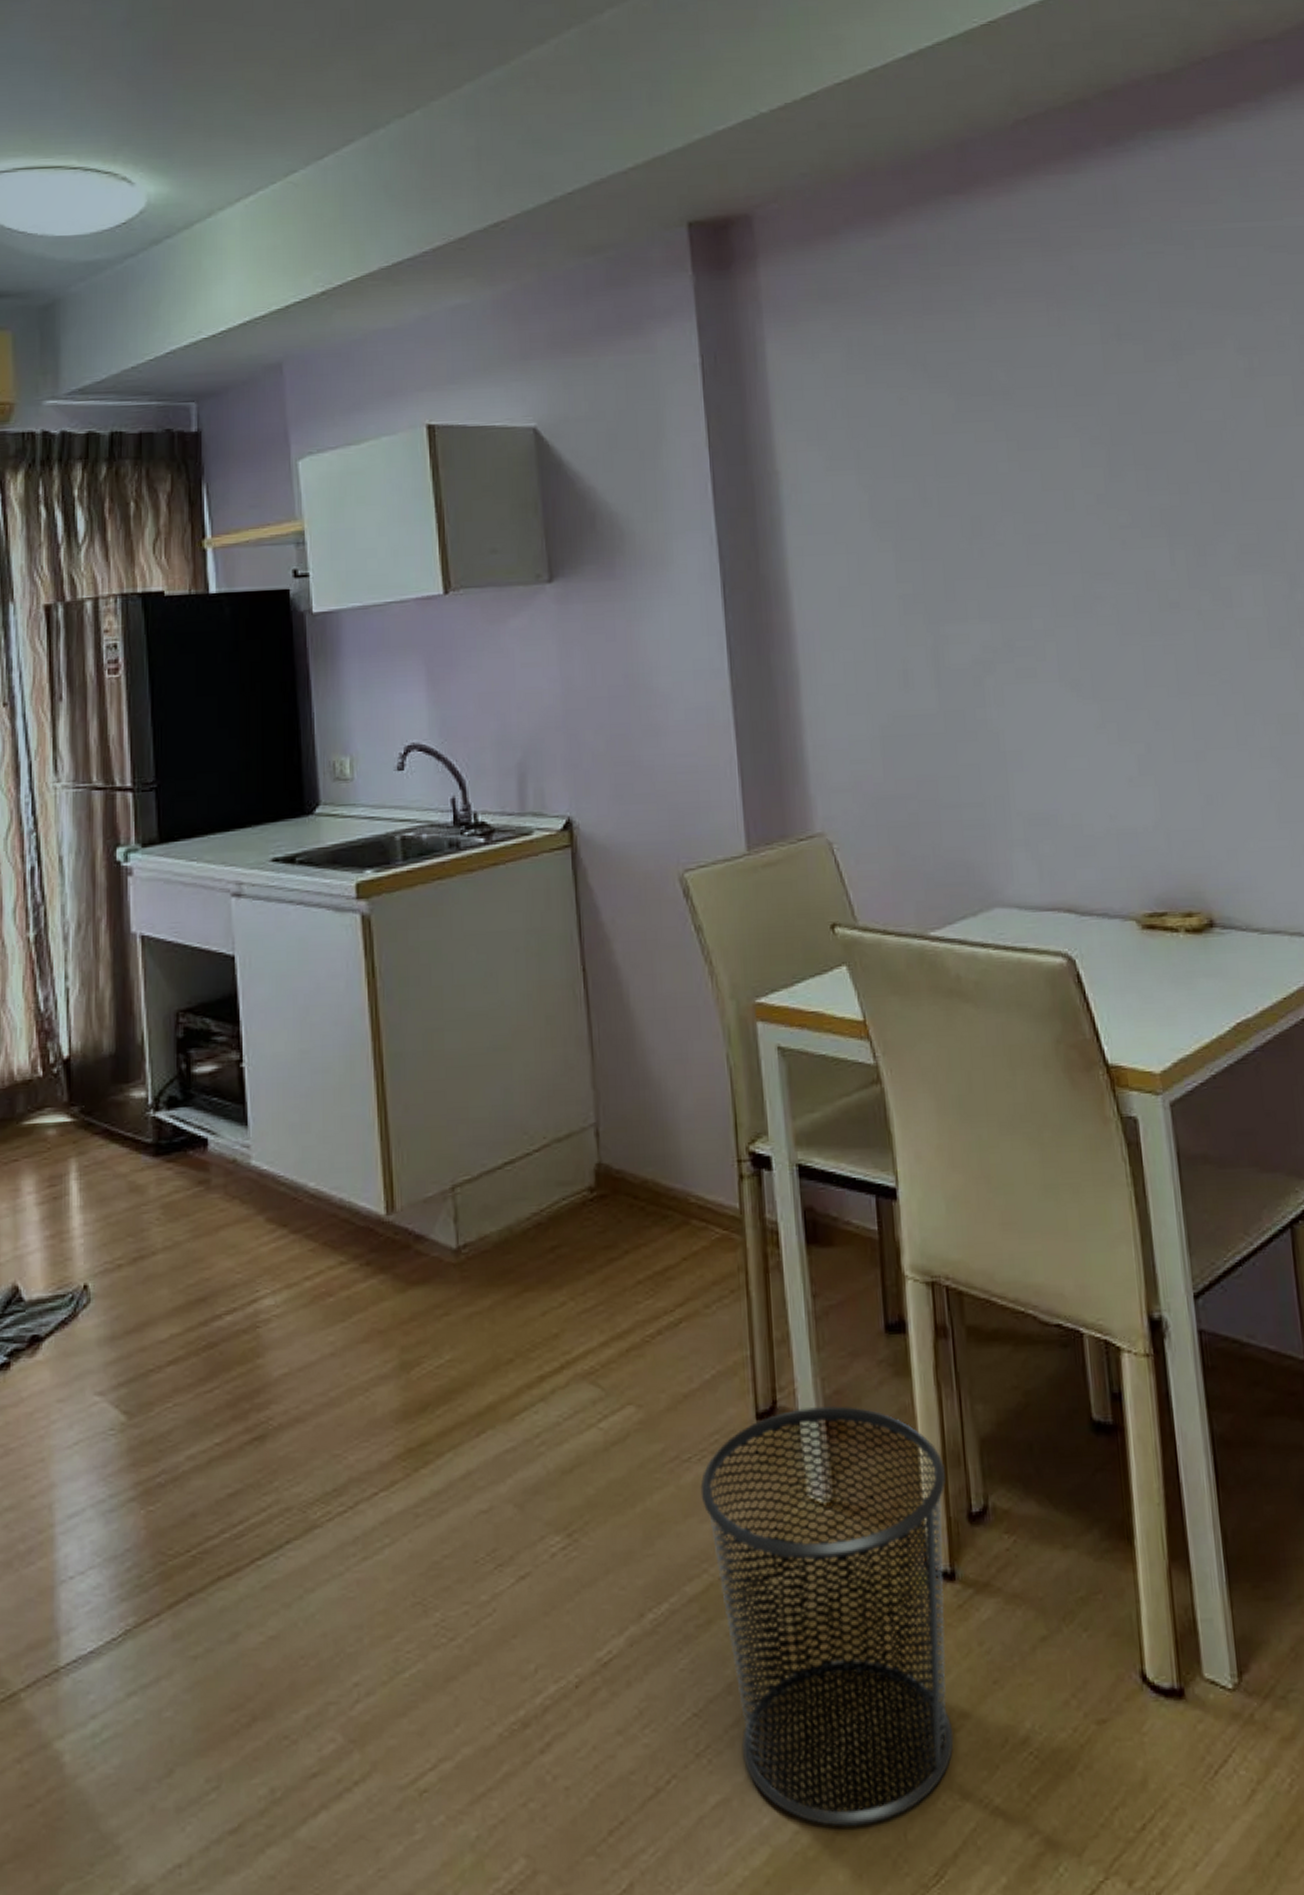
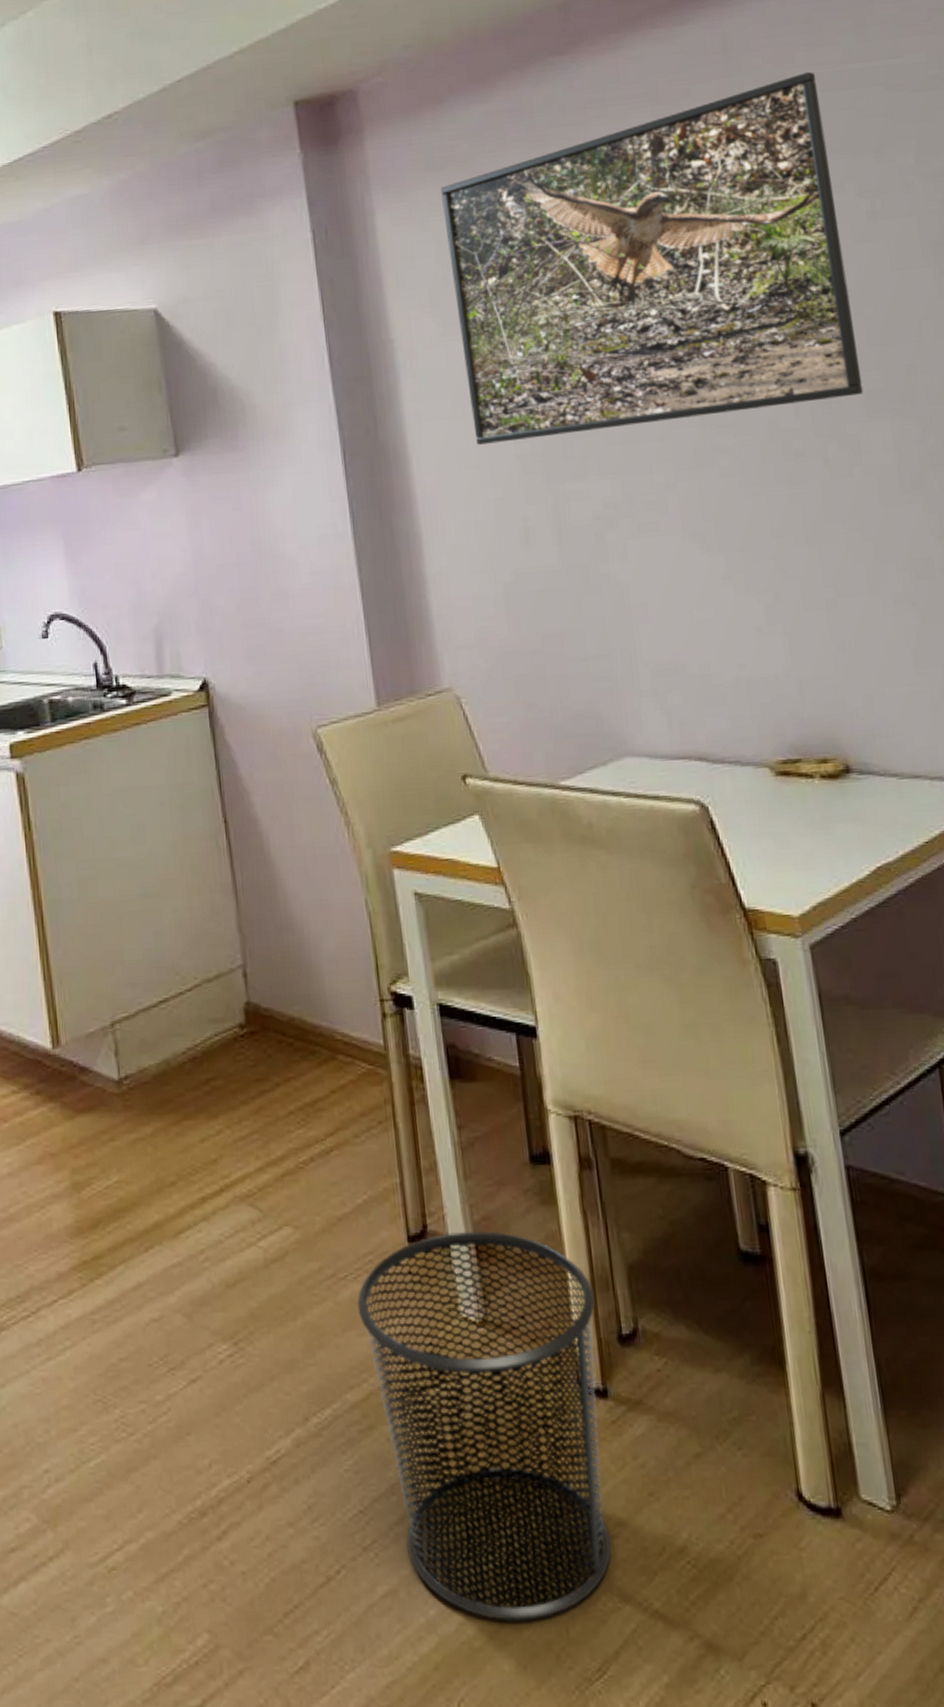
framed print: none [832,227,1237,583] -> present [441,71,864,445]

